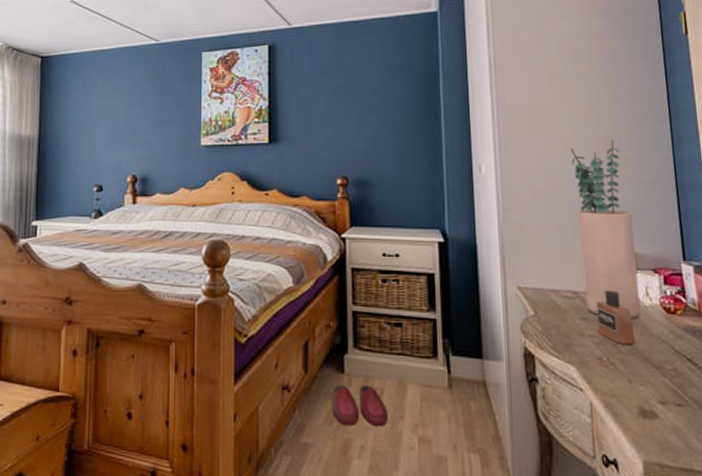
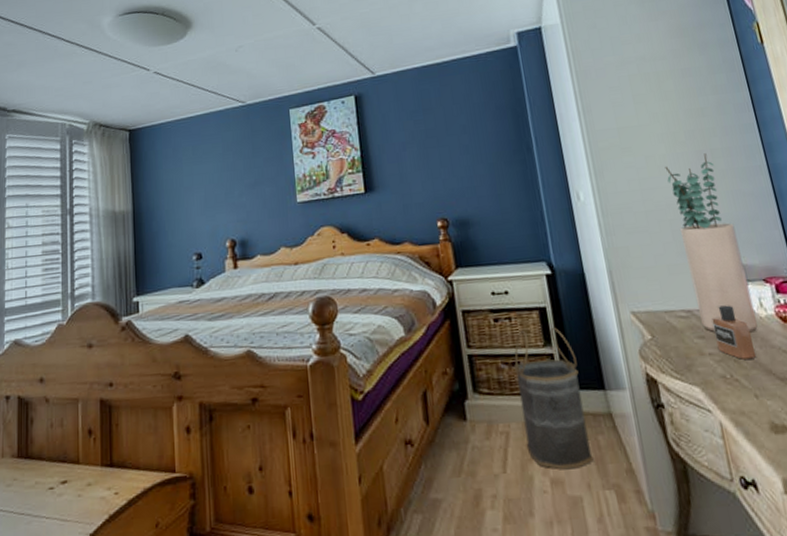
slippers: present [332,385,388,426] -> none [457,430,517,475]
basket: none [396,293,463,430] -> present [514,327,594,470]

